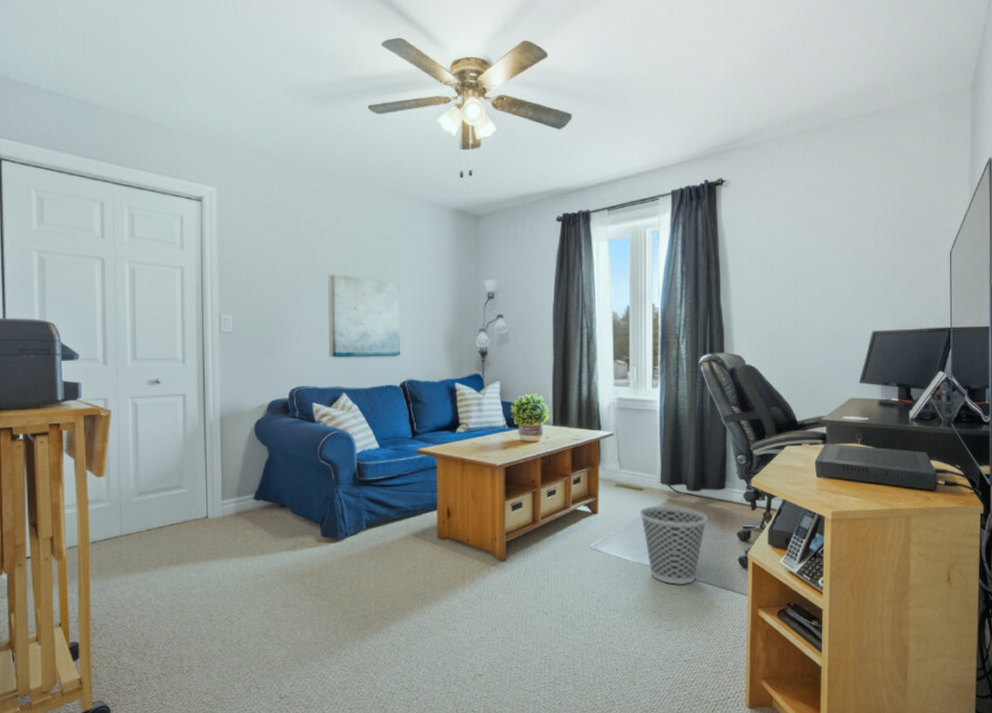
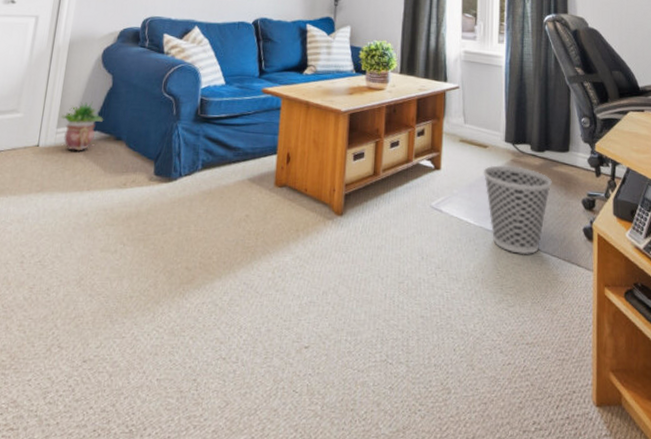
potted plant: none [224,473,266,520] -> present [61,101,104,151]

